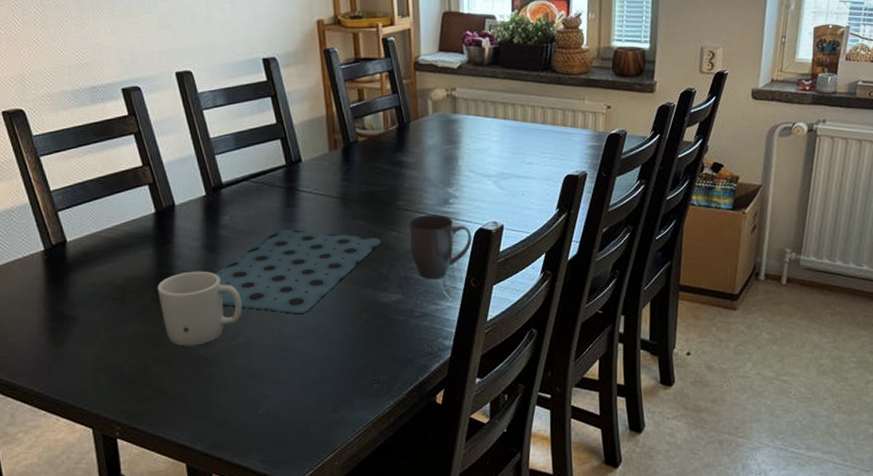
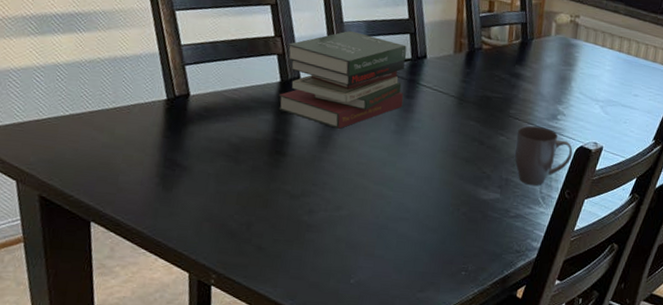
books: none [156,146,285,252] -> present [278,30,407,129]
mug: present [157,270,242,347] -> none [271,141,351,212]
placemat: present [215,229,382,314] -> none [329,117,489,197]

